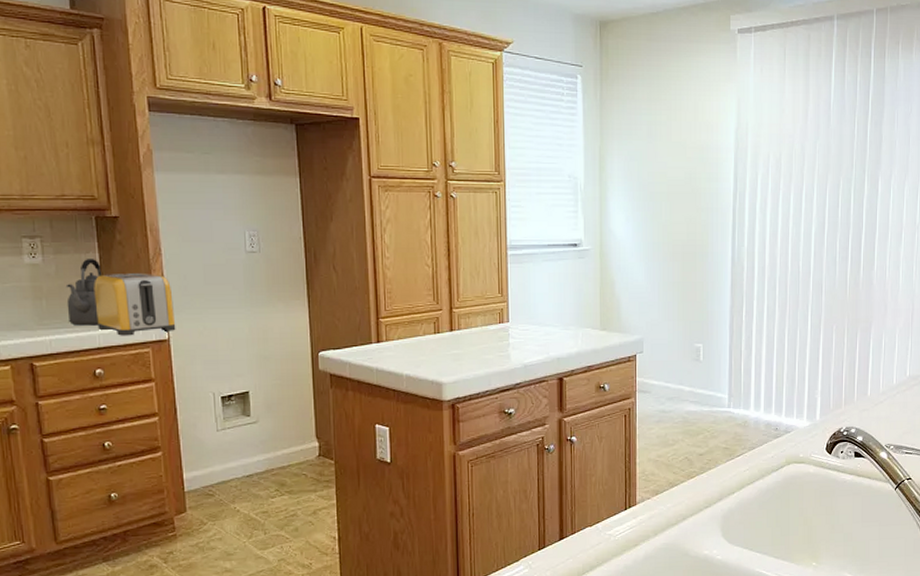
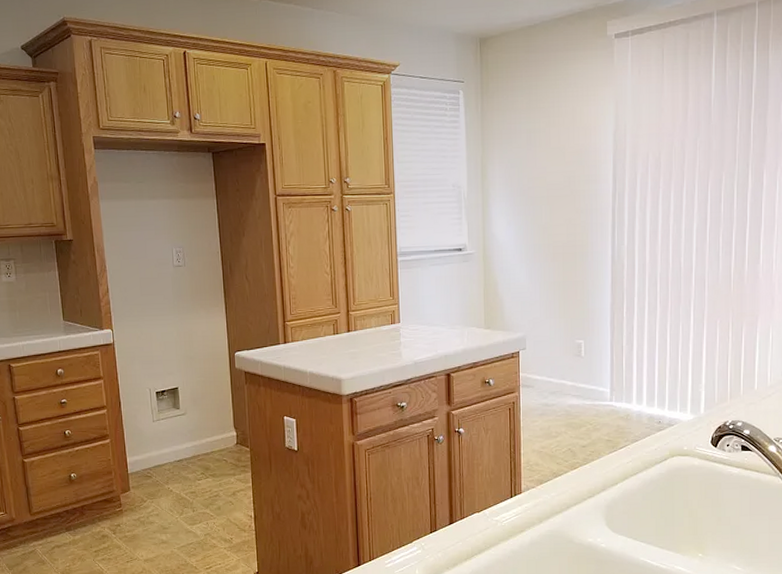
kettle: present [65,259,102,326] -> none [33,276,61,333]
toaster: present [93,272,176,336] -> none [54,286,119,341]

